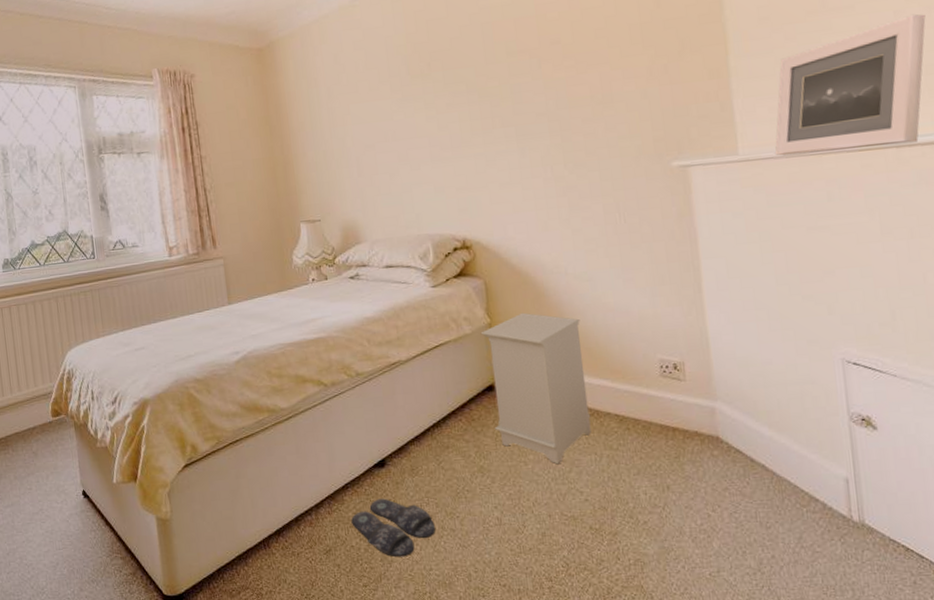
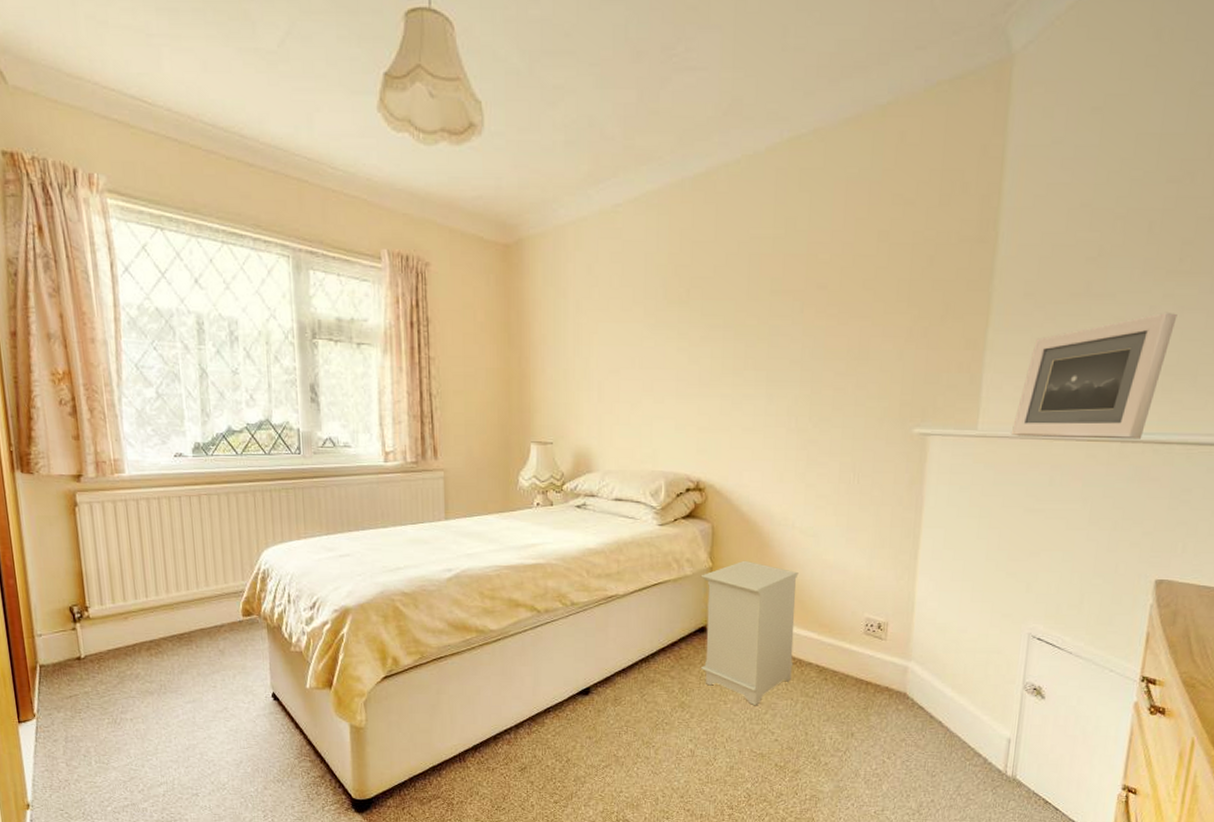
slippers: present [351,498,435,557] -> none [549,724,630,778]

